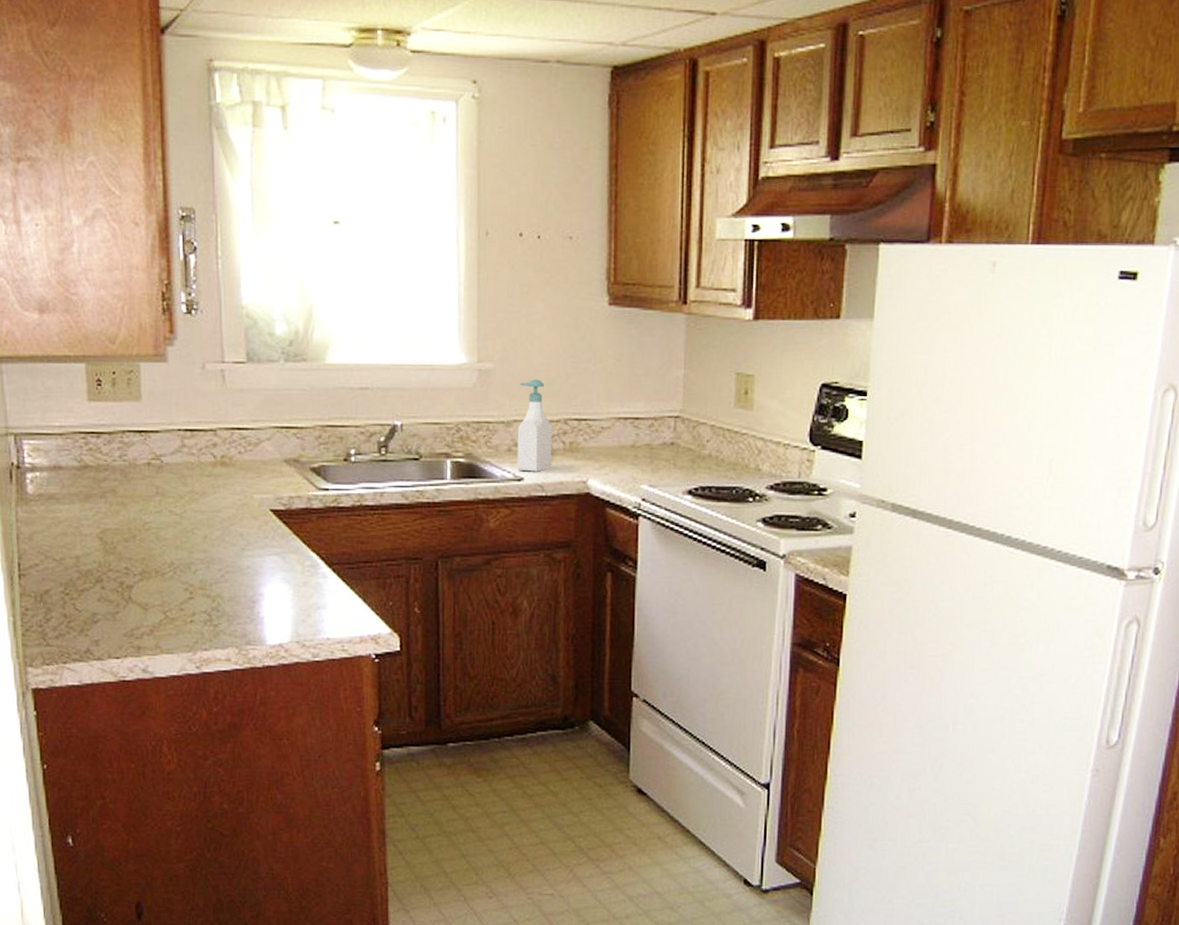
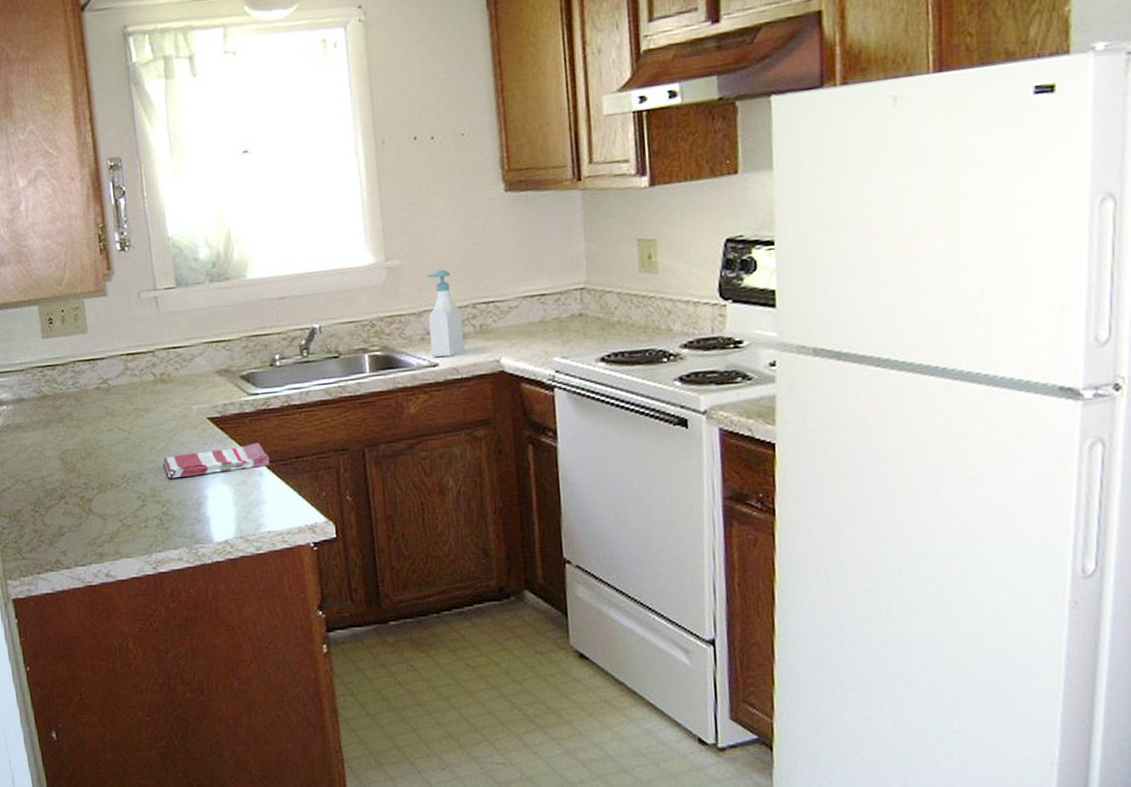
dish towel: none [217,541,335,572] -> present [163,442,270,479]

